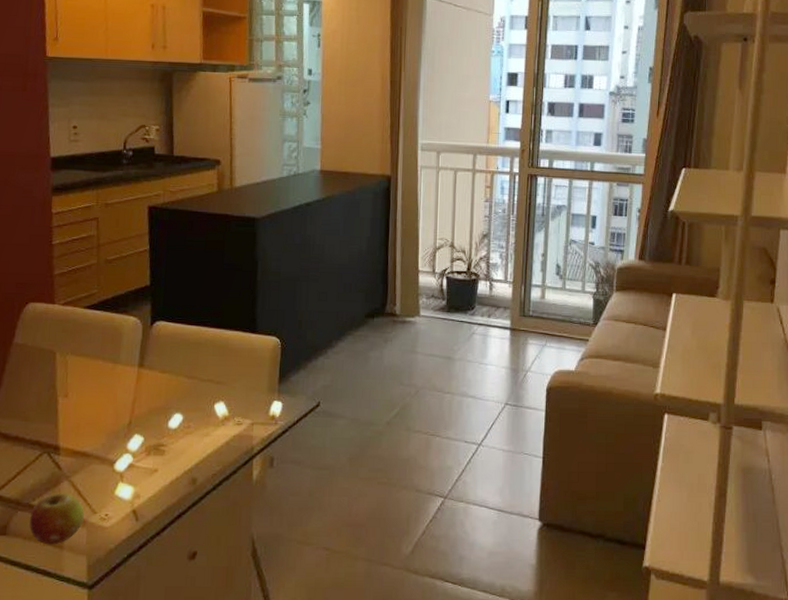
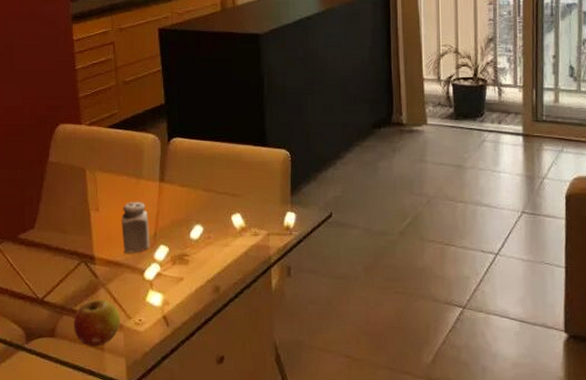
salt shaker: none [92,387,124,443] -> present [121,201,150,253]

